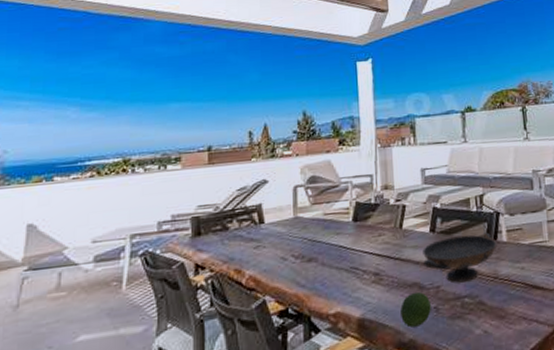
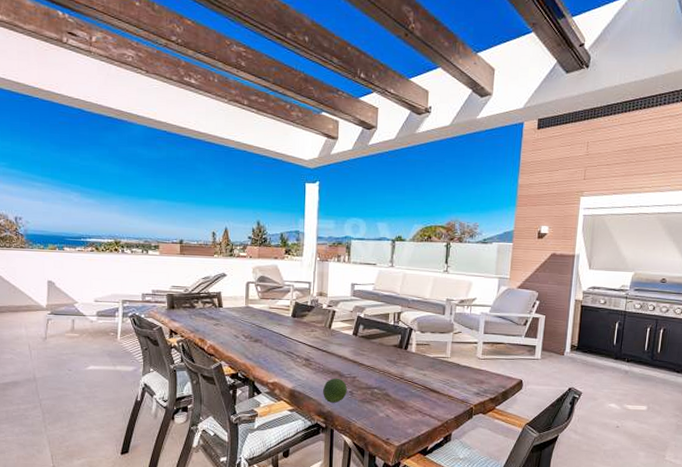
decorative bowl: present [422,232,497,283] -> none [345,341,407,377]

